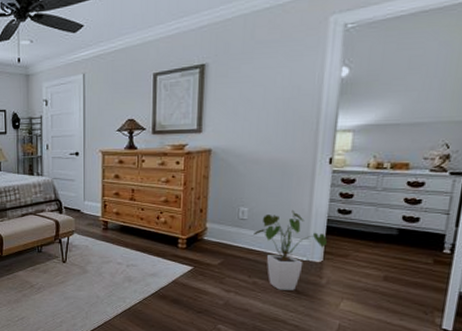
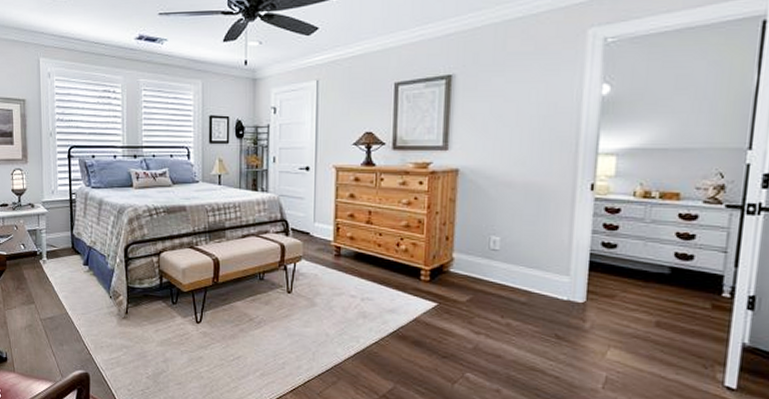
house plant: present [253,209,327,290] -> none [506,241,590,335]

